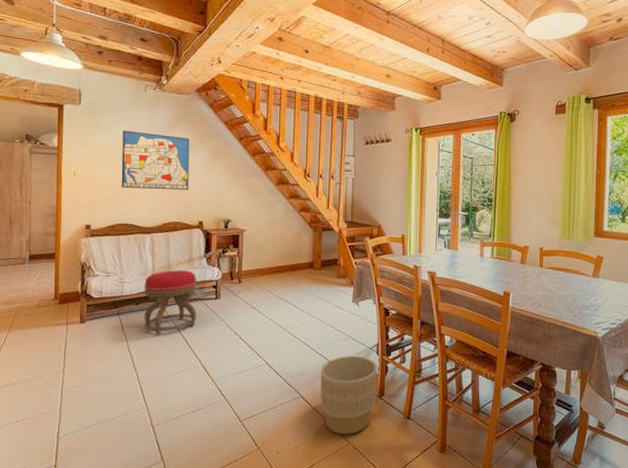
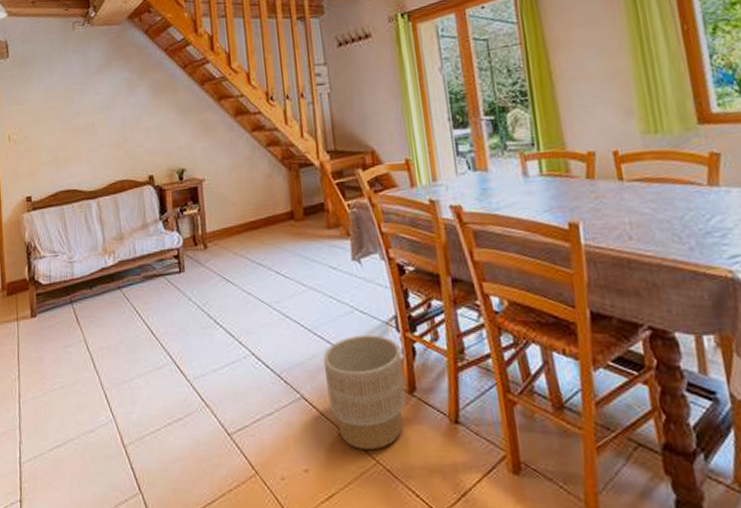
wall art: present [121,130,190,191] -> none [54,75,133,148]
stool: present [144,270,197,335] -> none [95,239,160,326]

